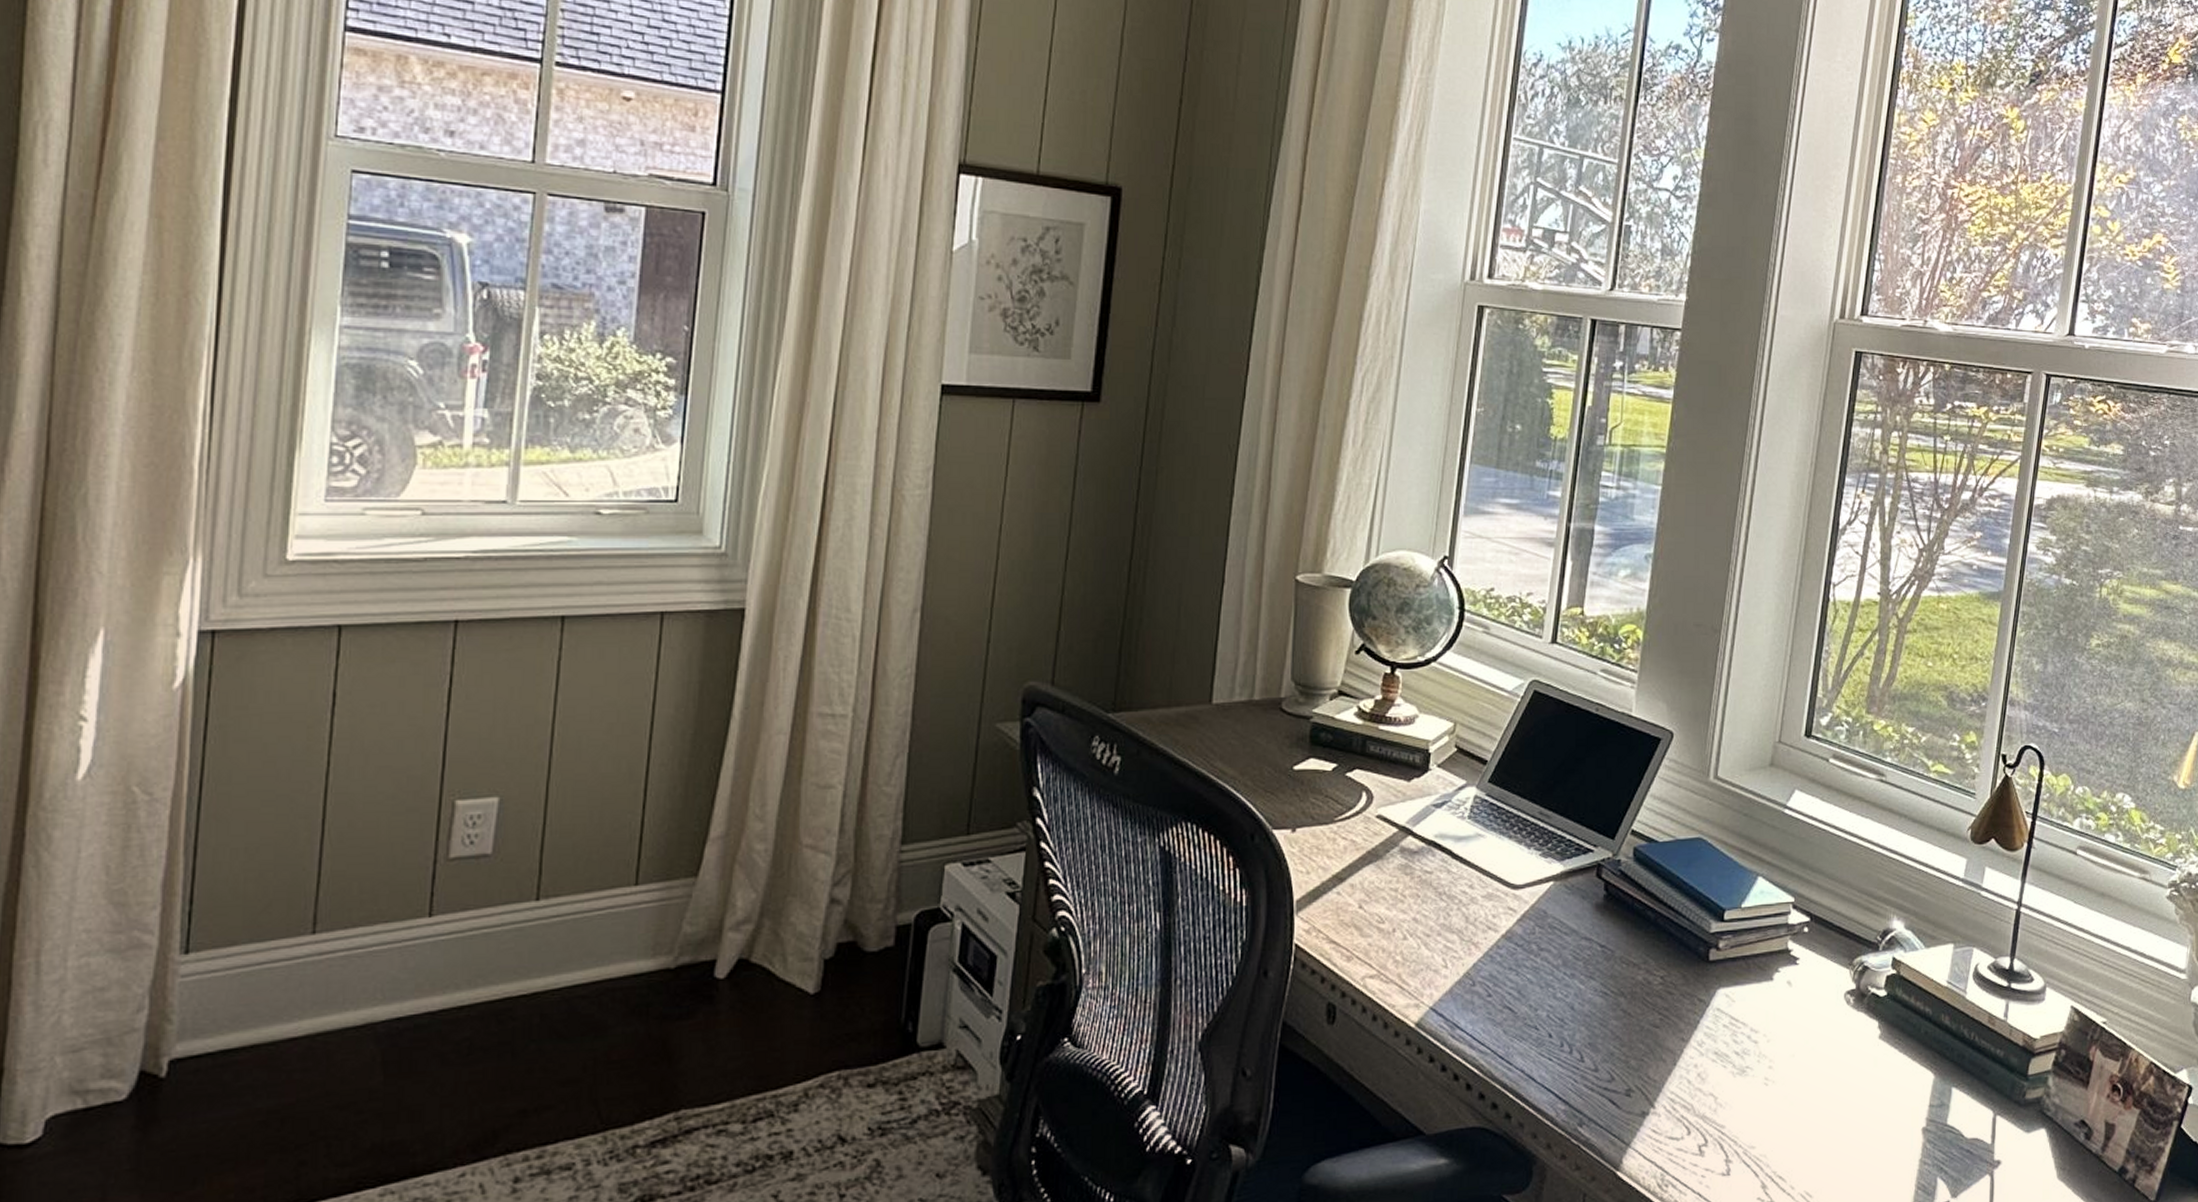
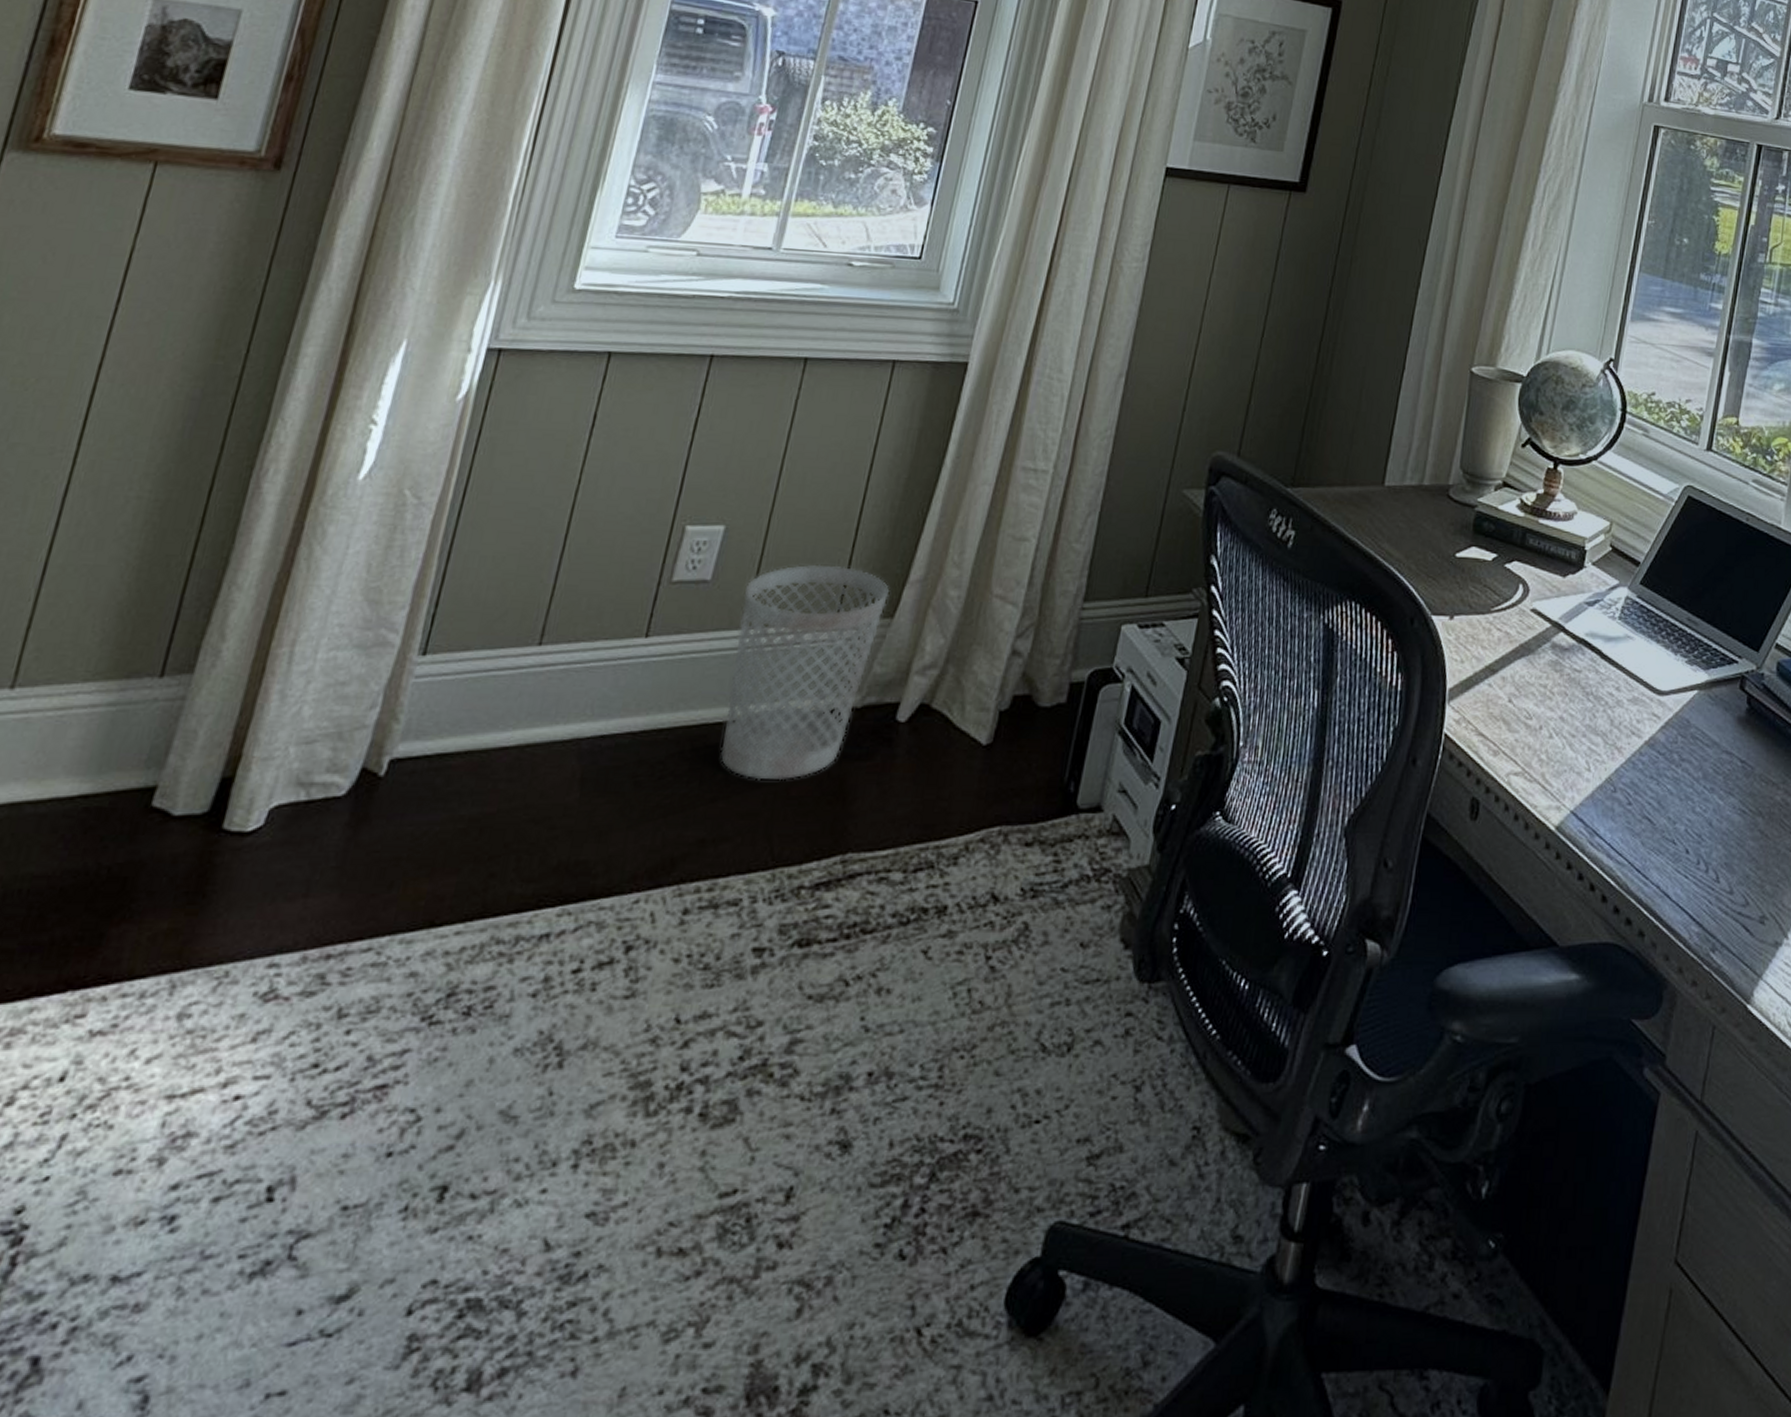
wastebasket: none [529,828,690,1048] -> present [720,564,890,781]

